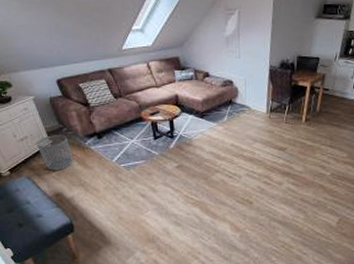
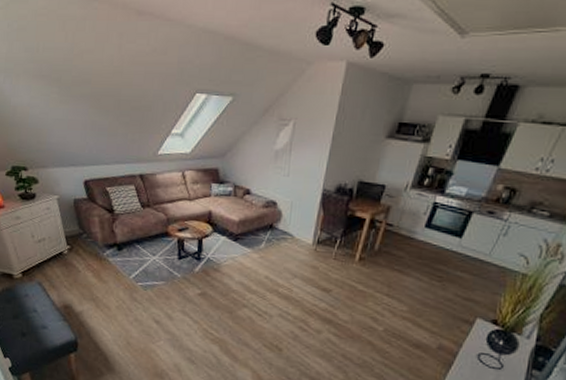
waste bin: present [37,135,73,170] -> none [53,240,88,280]

